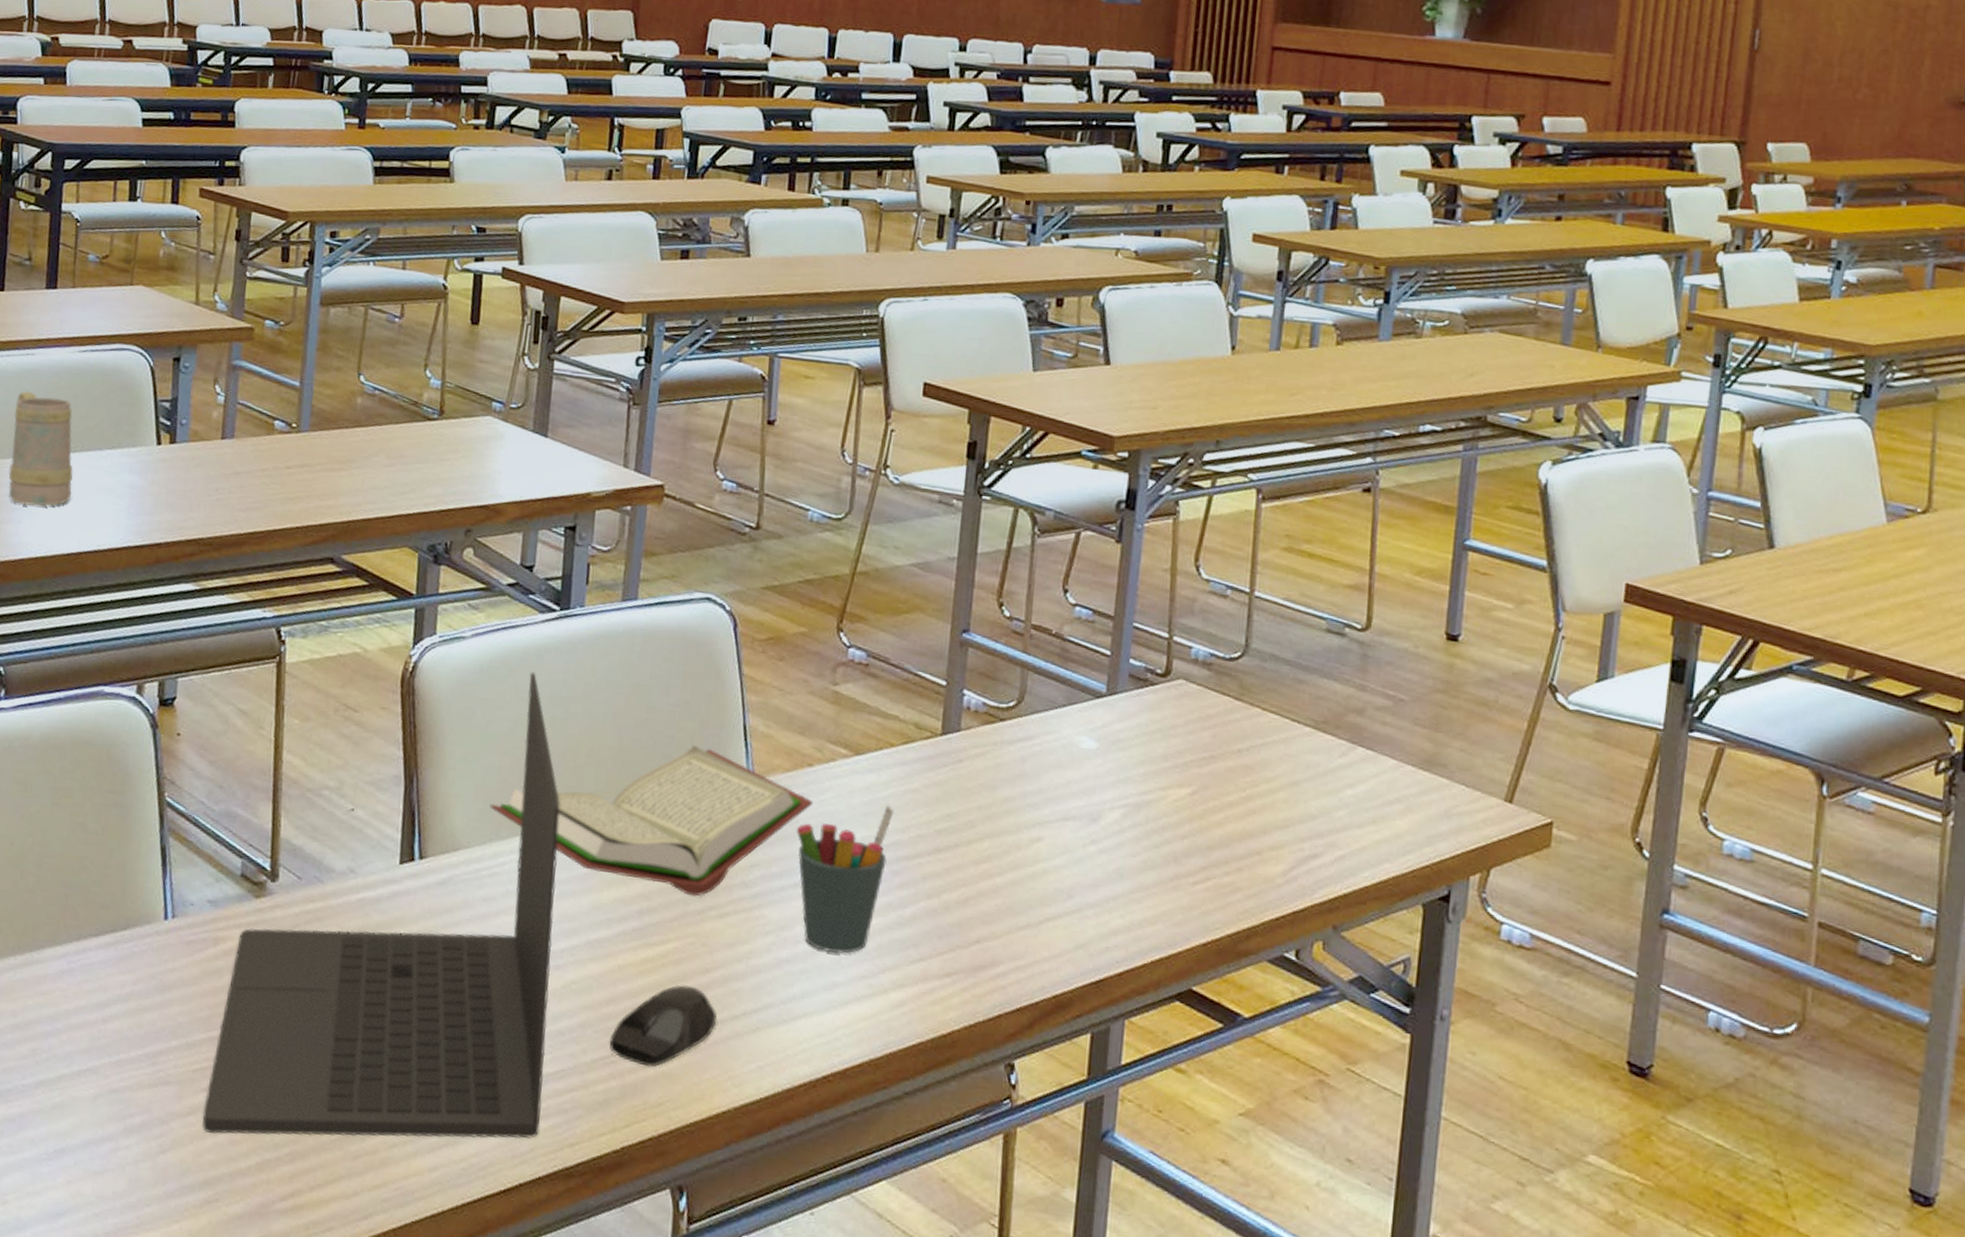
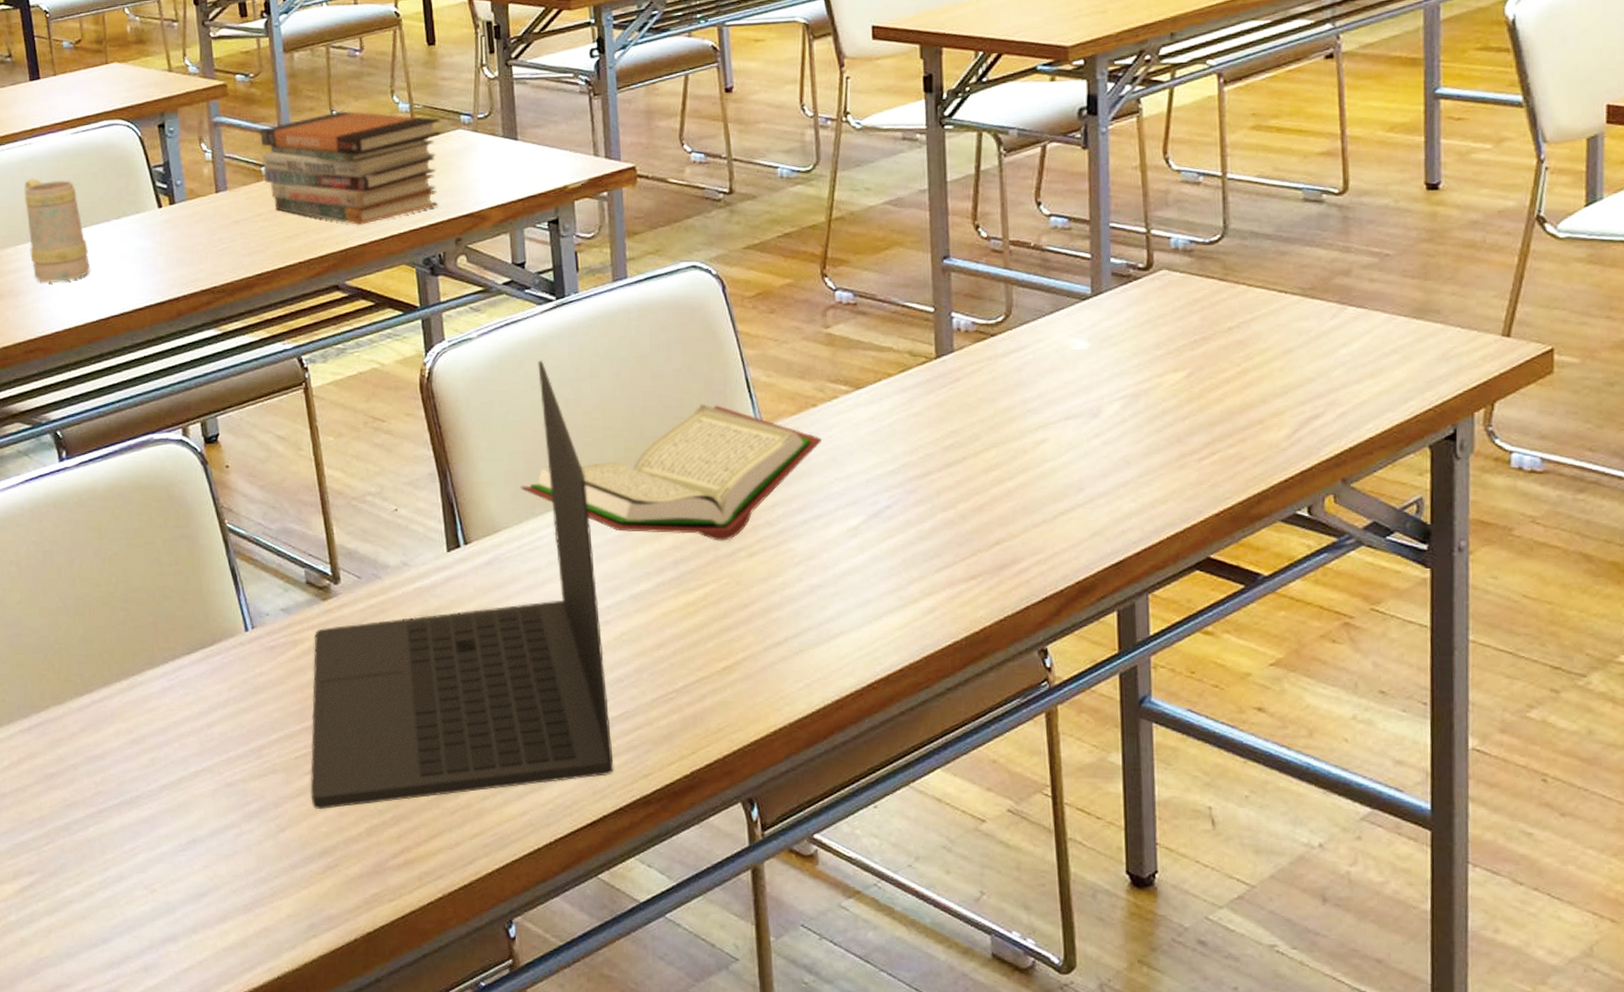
book stack: none [275,376,471,499] -> present [260,111,441,225]
computer mouse: present [609,985,717,1067] -> none [665,622,762,699]
pen holder: present [797,805,894,954] -> none [810,431,901,574]

